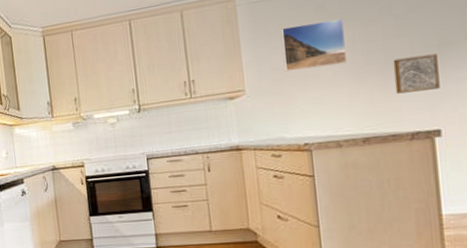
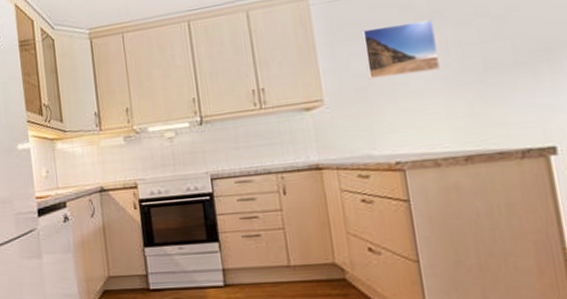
wall art: present [393,53,440,94] -> none [493,59,551,105]

